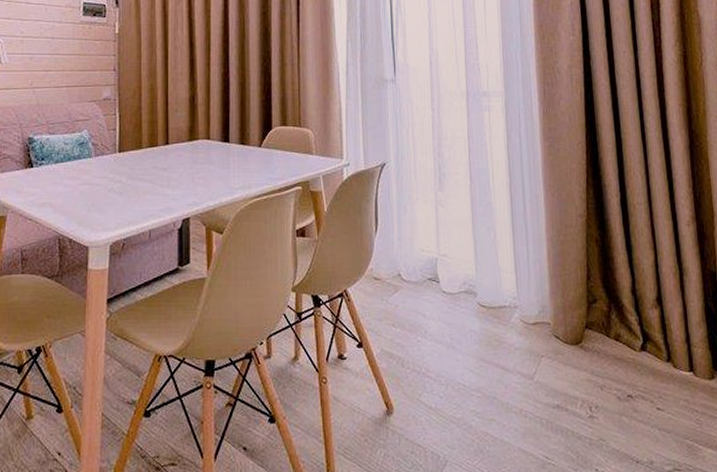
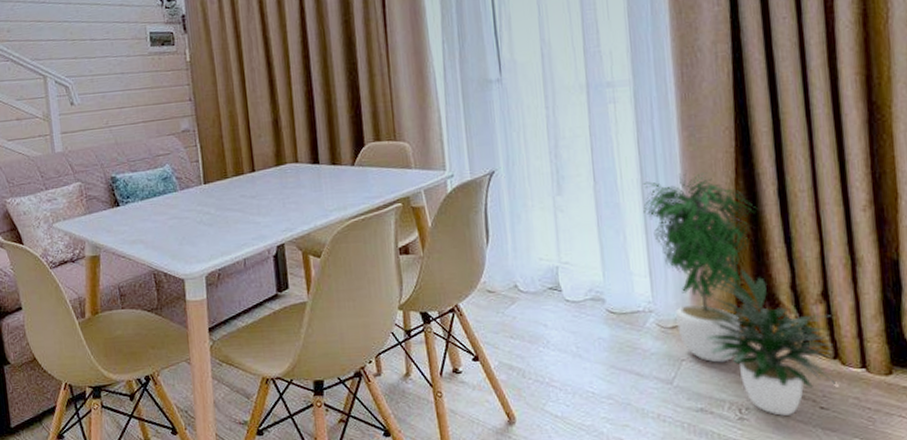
potted plant: none [511,177,669,416] -> present [643,170,835,417]

